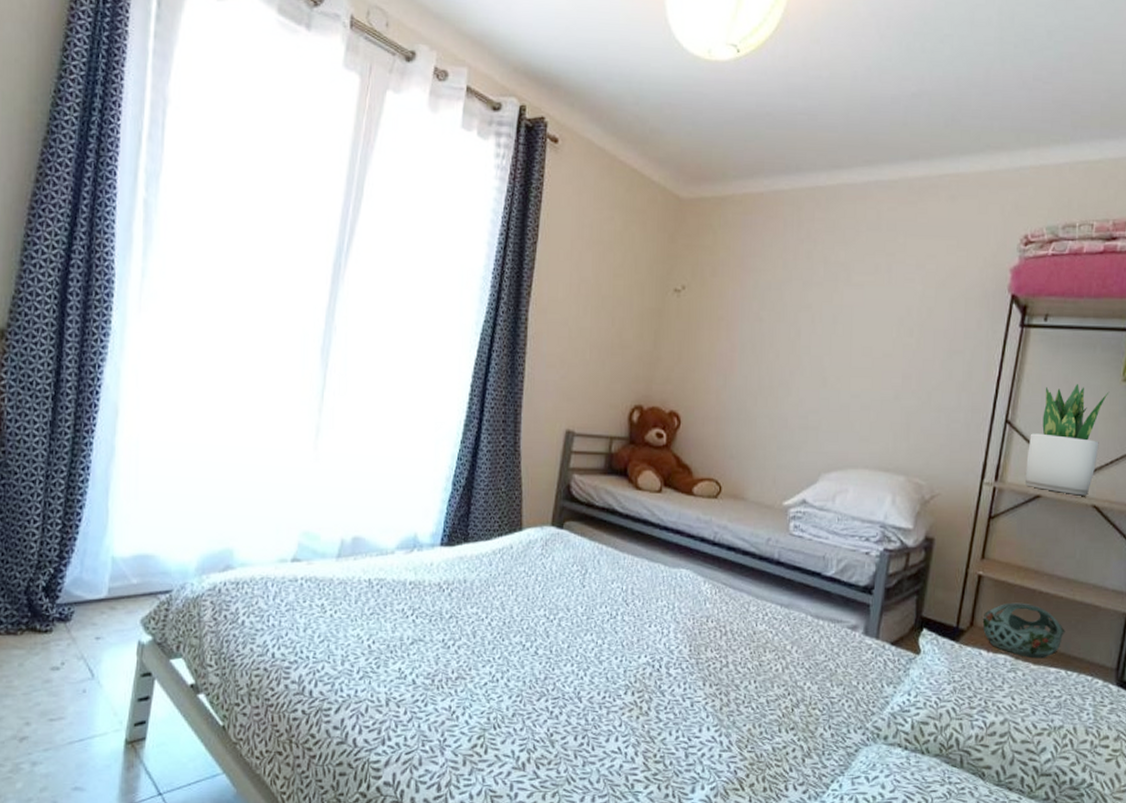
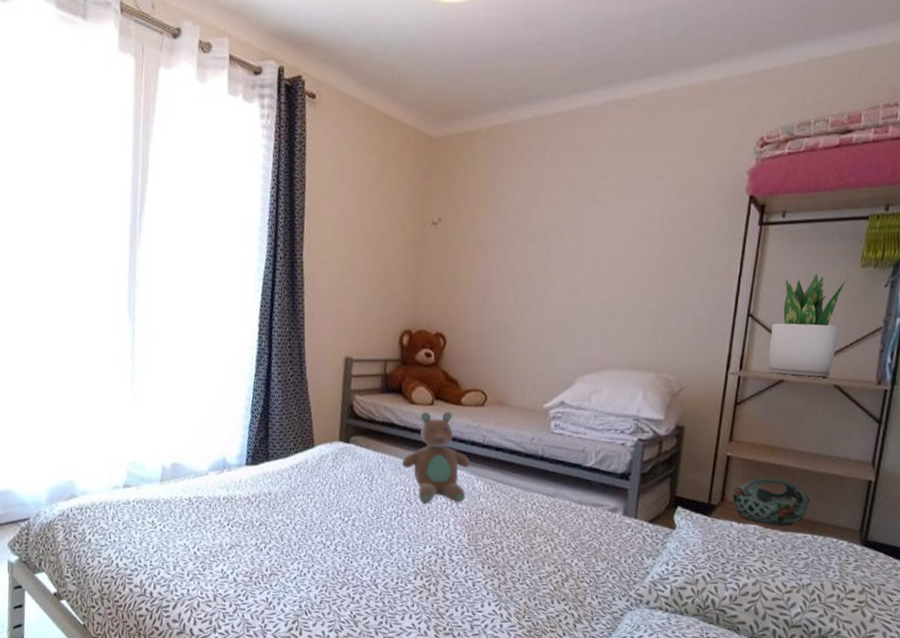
stuffed toy: none [620,500,698,608] -> present [401,412,470,503]

